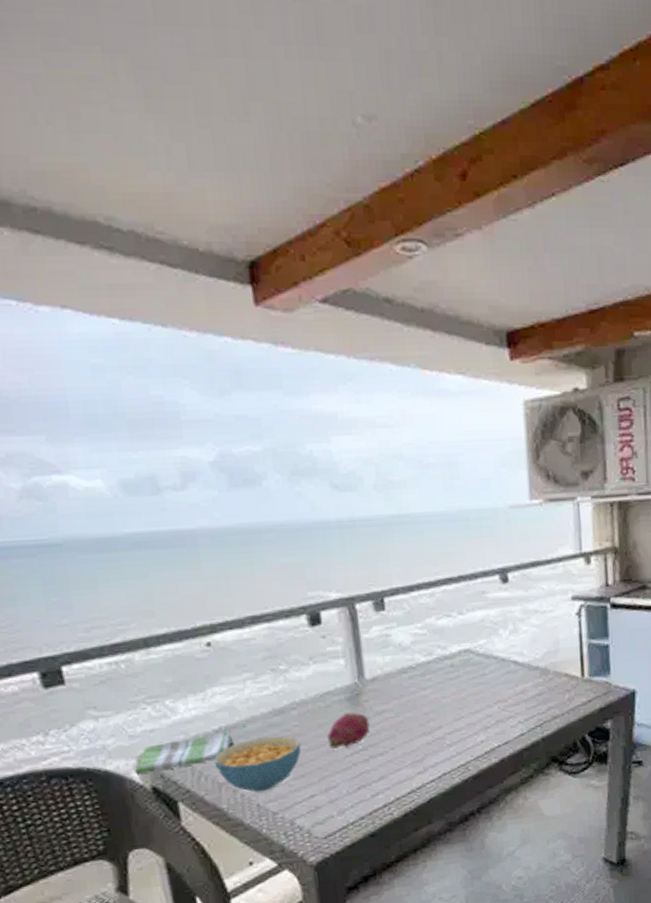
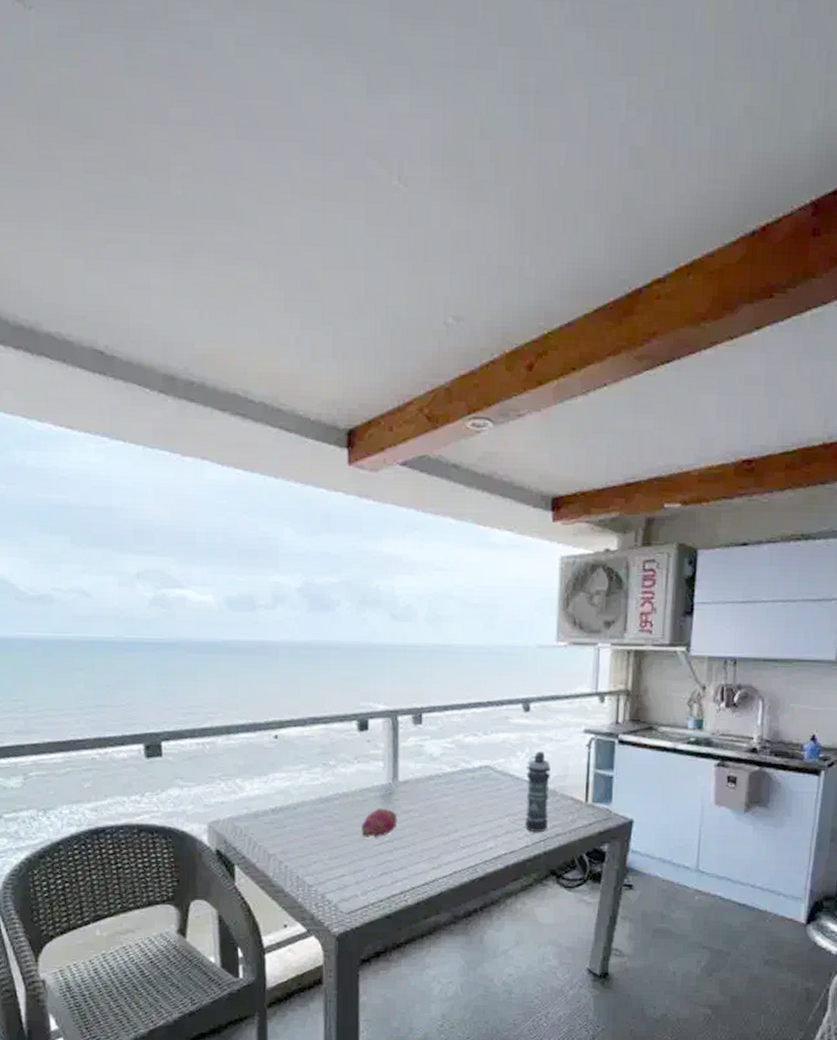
dish towel: present [135,729,232,774] -> none [205,809,284,837]
cereal bowl: present [214,735,302,792] -> none [268,820,339,866]
smoke grenade: none [512,625,544,718] -> present [525,751,551,833]

